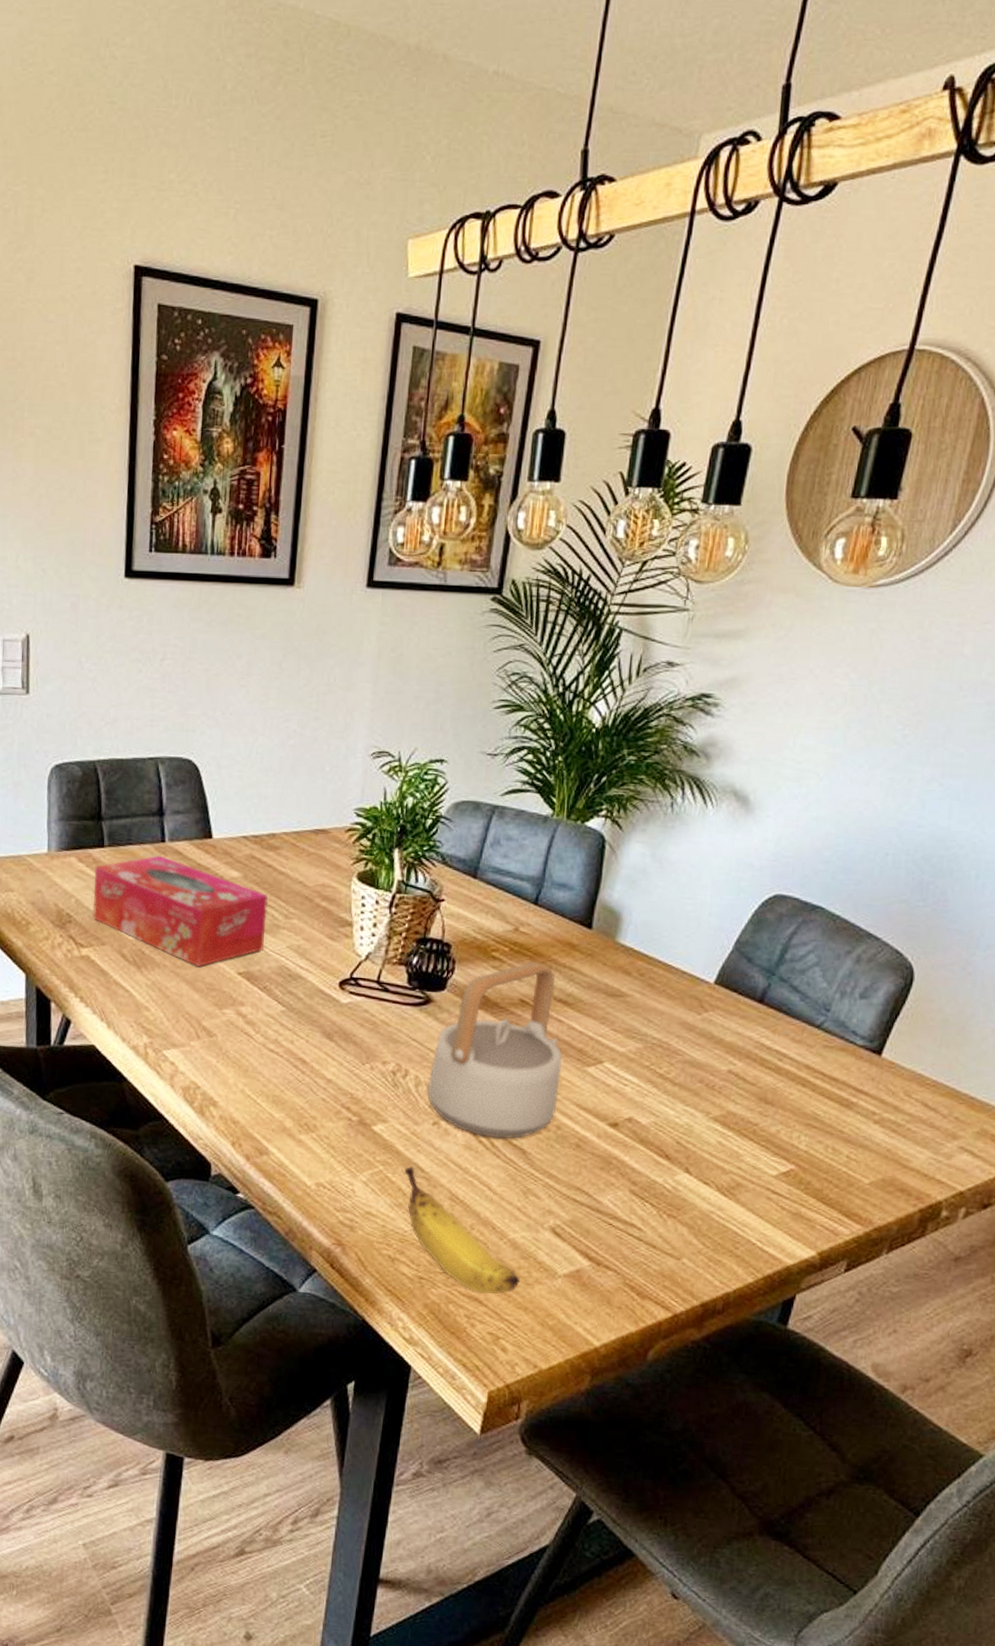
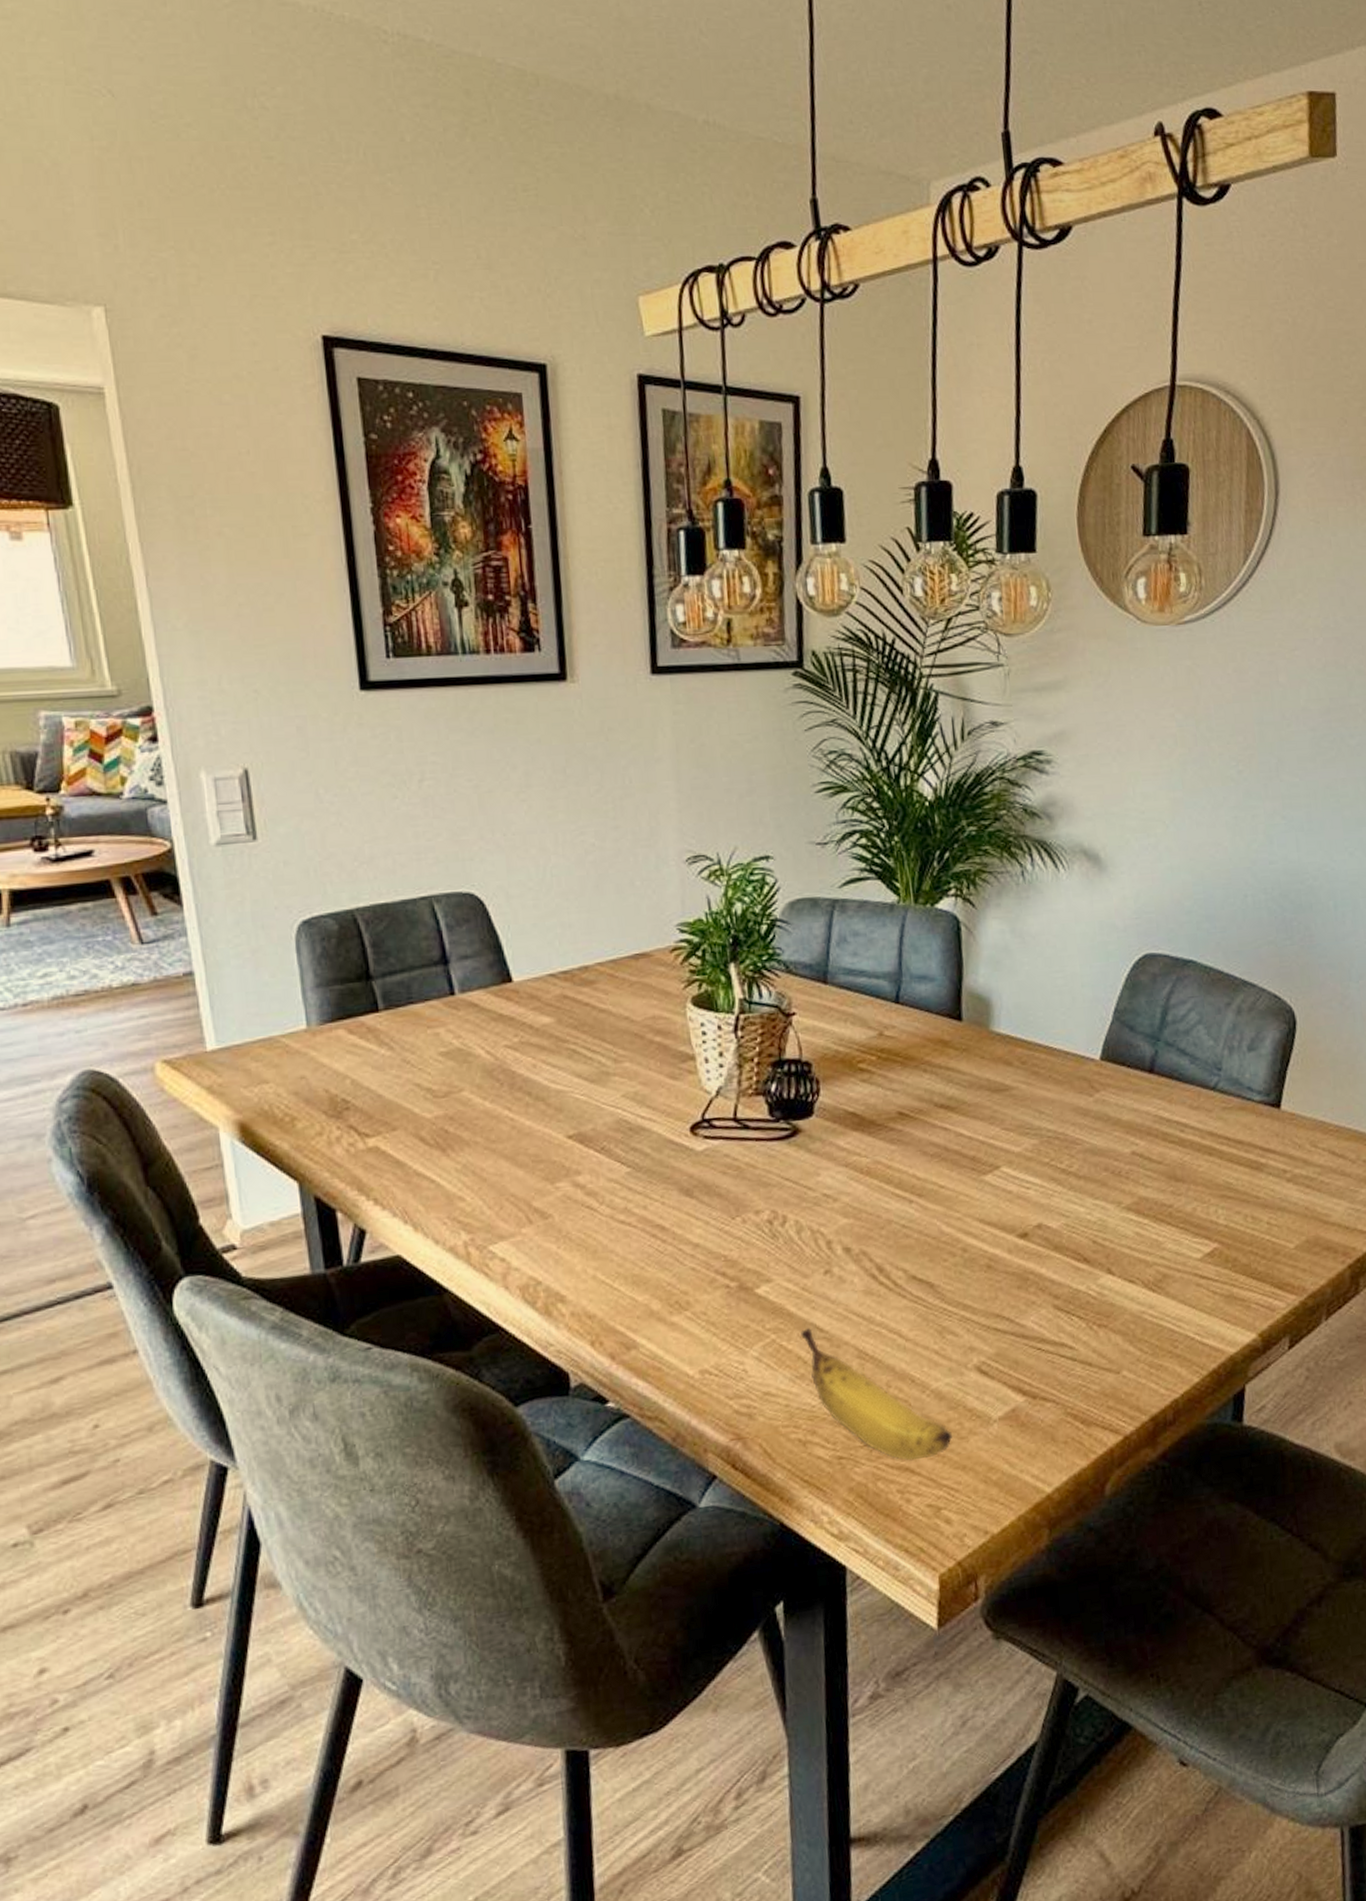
tissue box: present [93,855,269,967] -> none [370,1011,595,1138]
teapot: present [427,962,562,1139] -> none [810,1067,958,1277]

